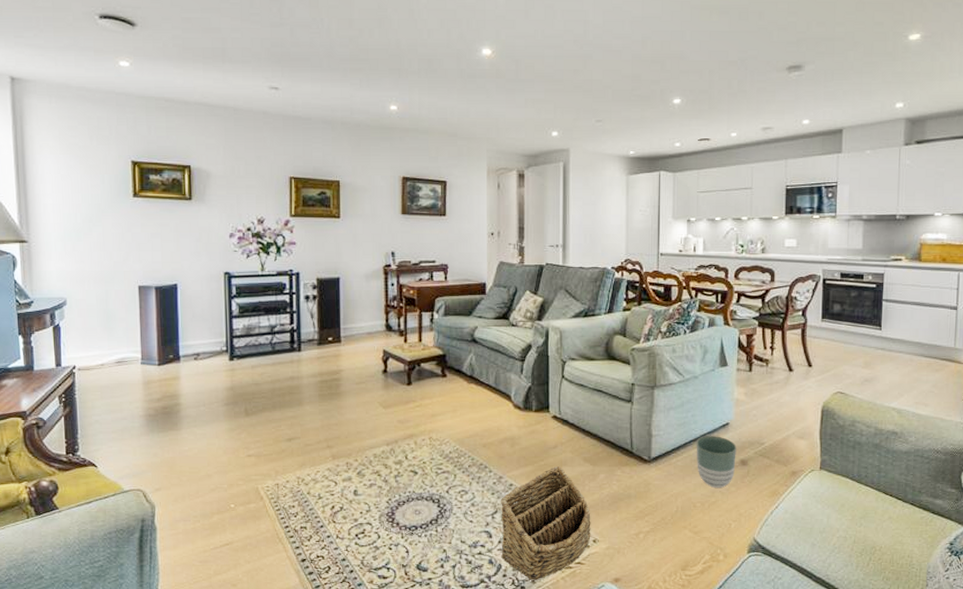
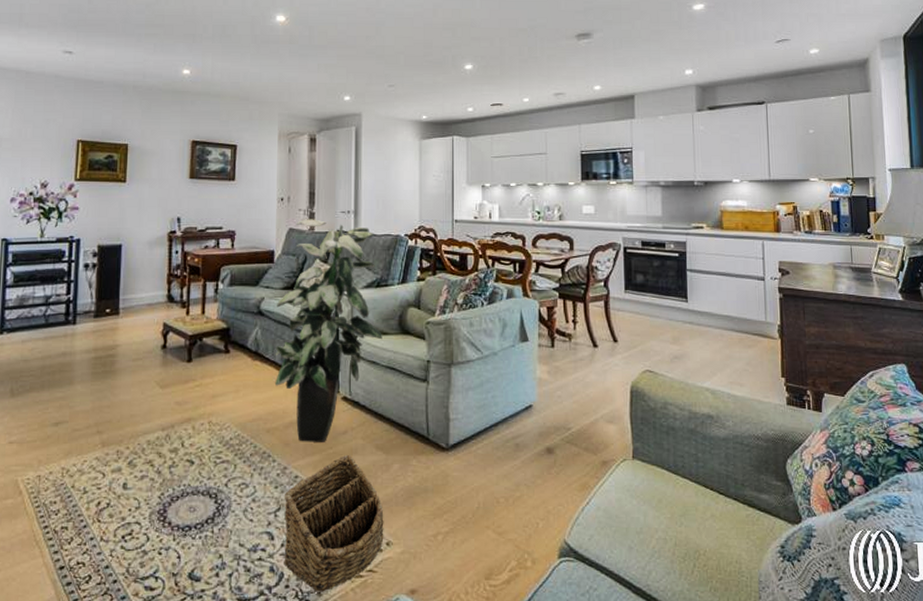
indoor plant: none [489,253,590,455] -> present [275,219,382,442]
planter: present [696,436,736,488] -> none [497,420,541,480]

